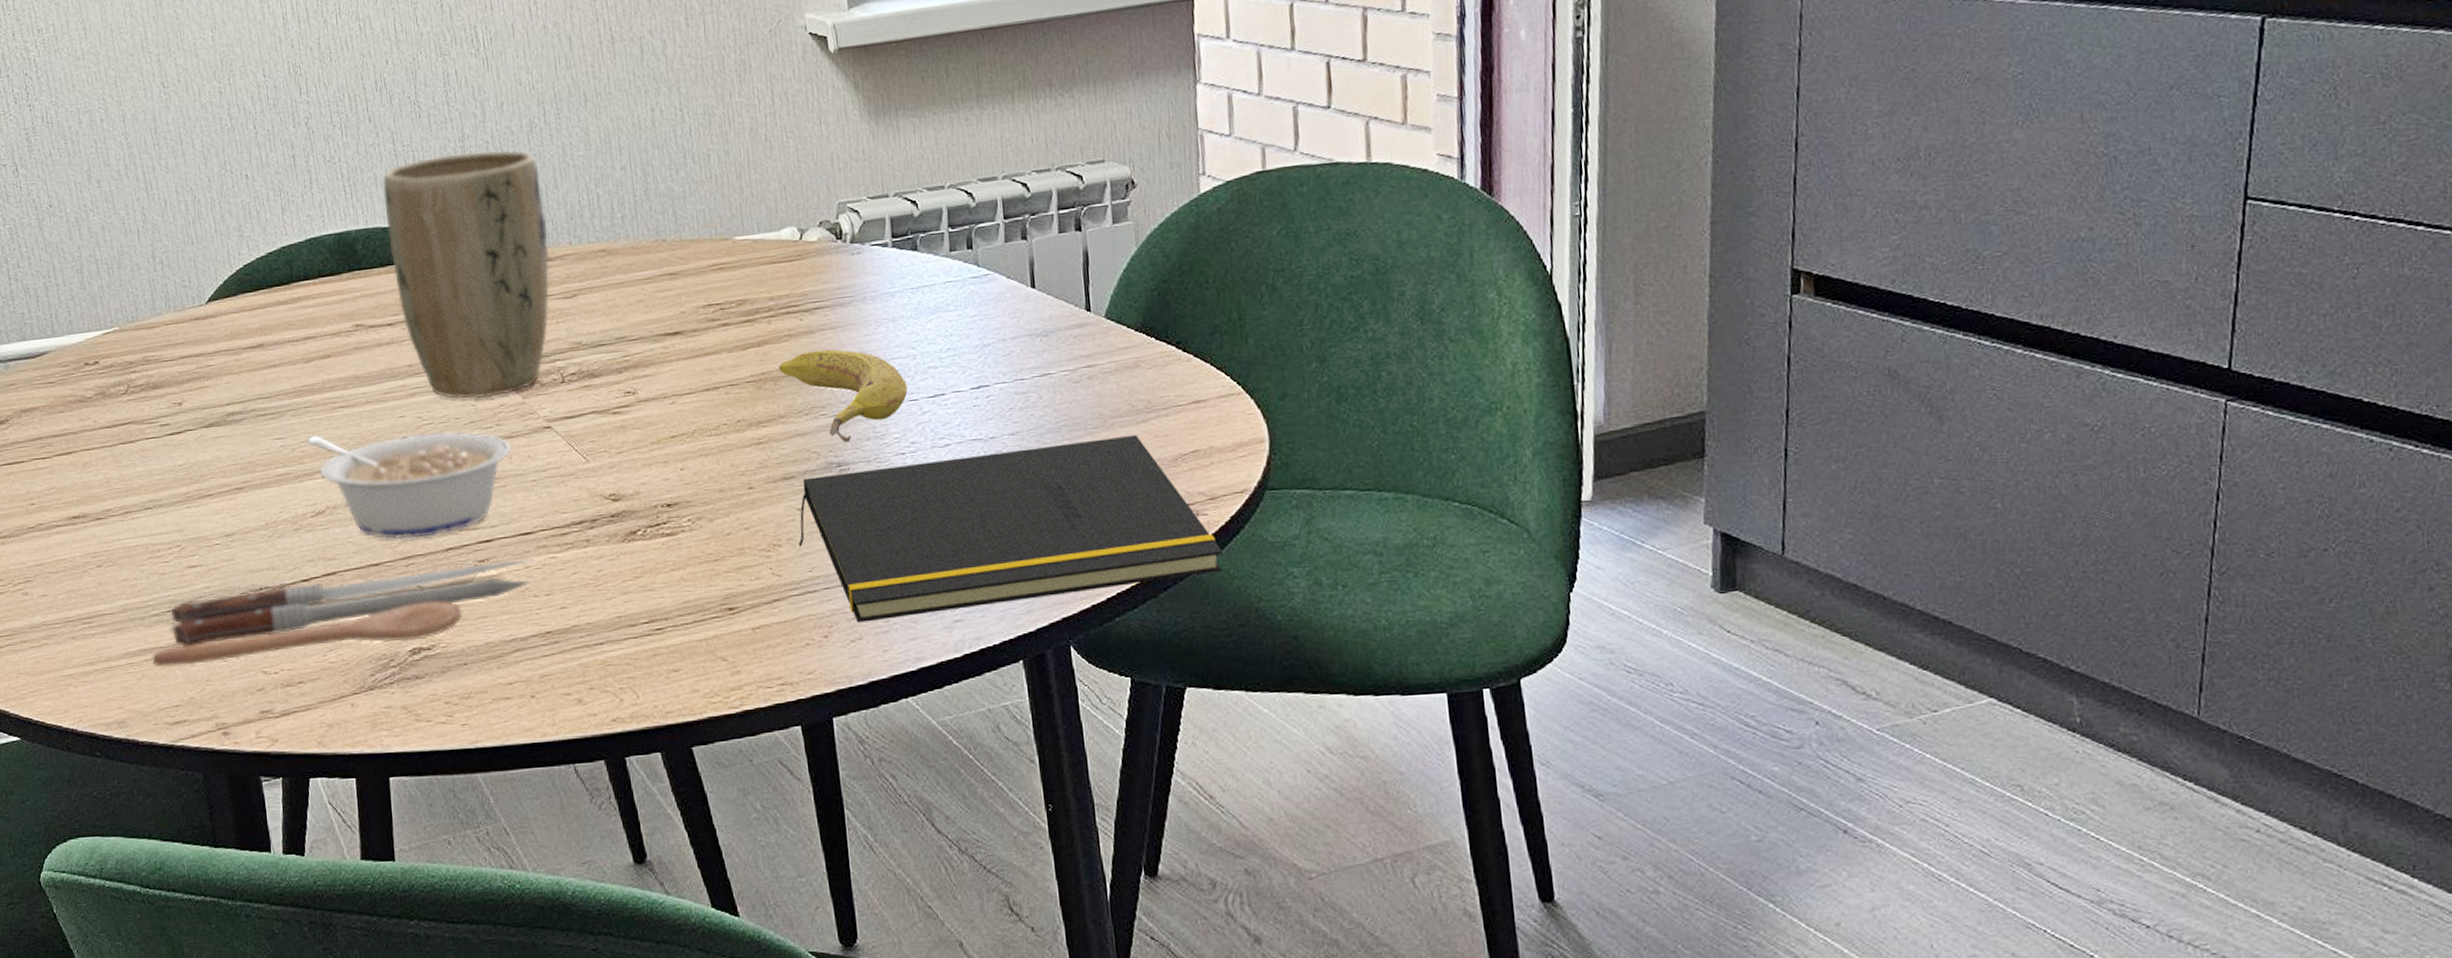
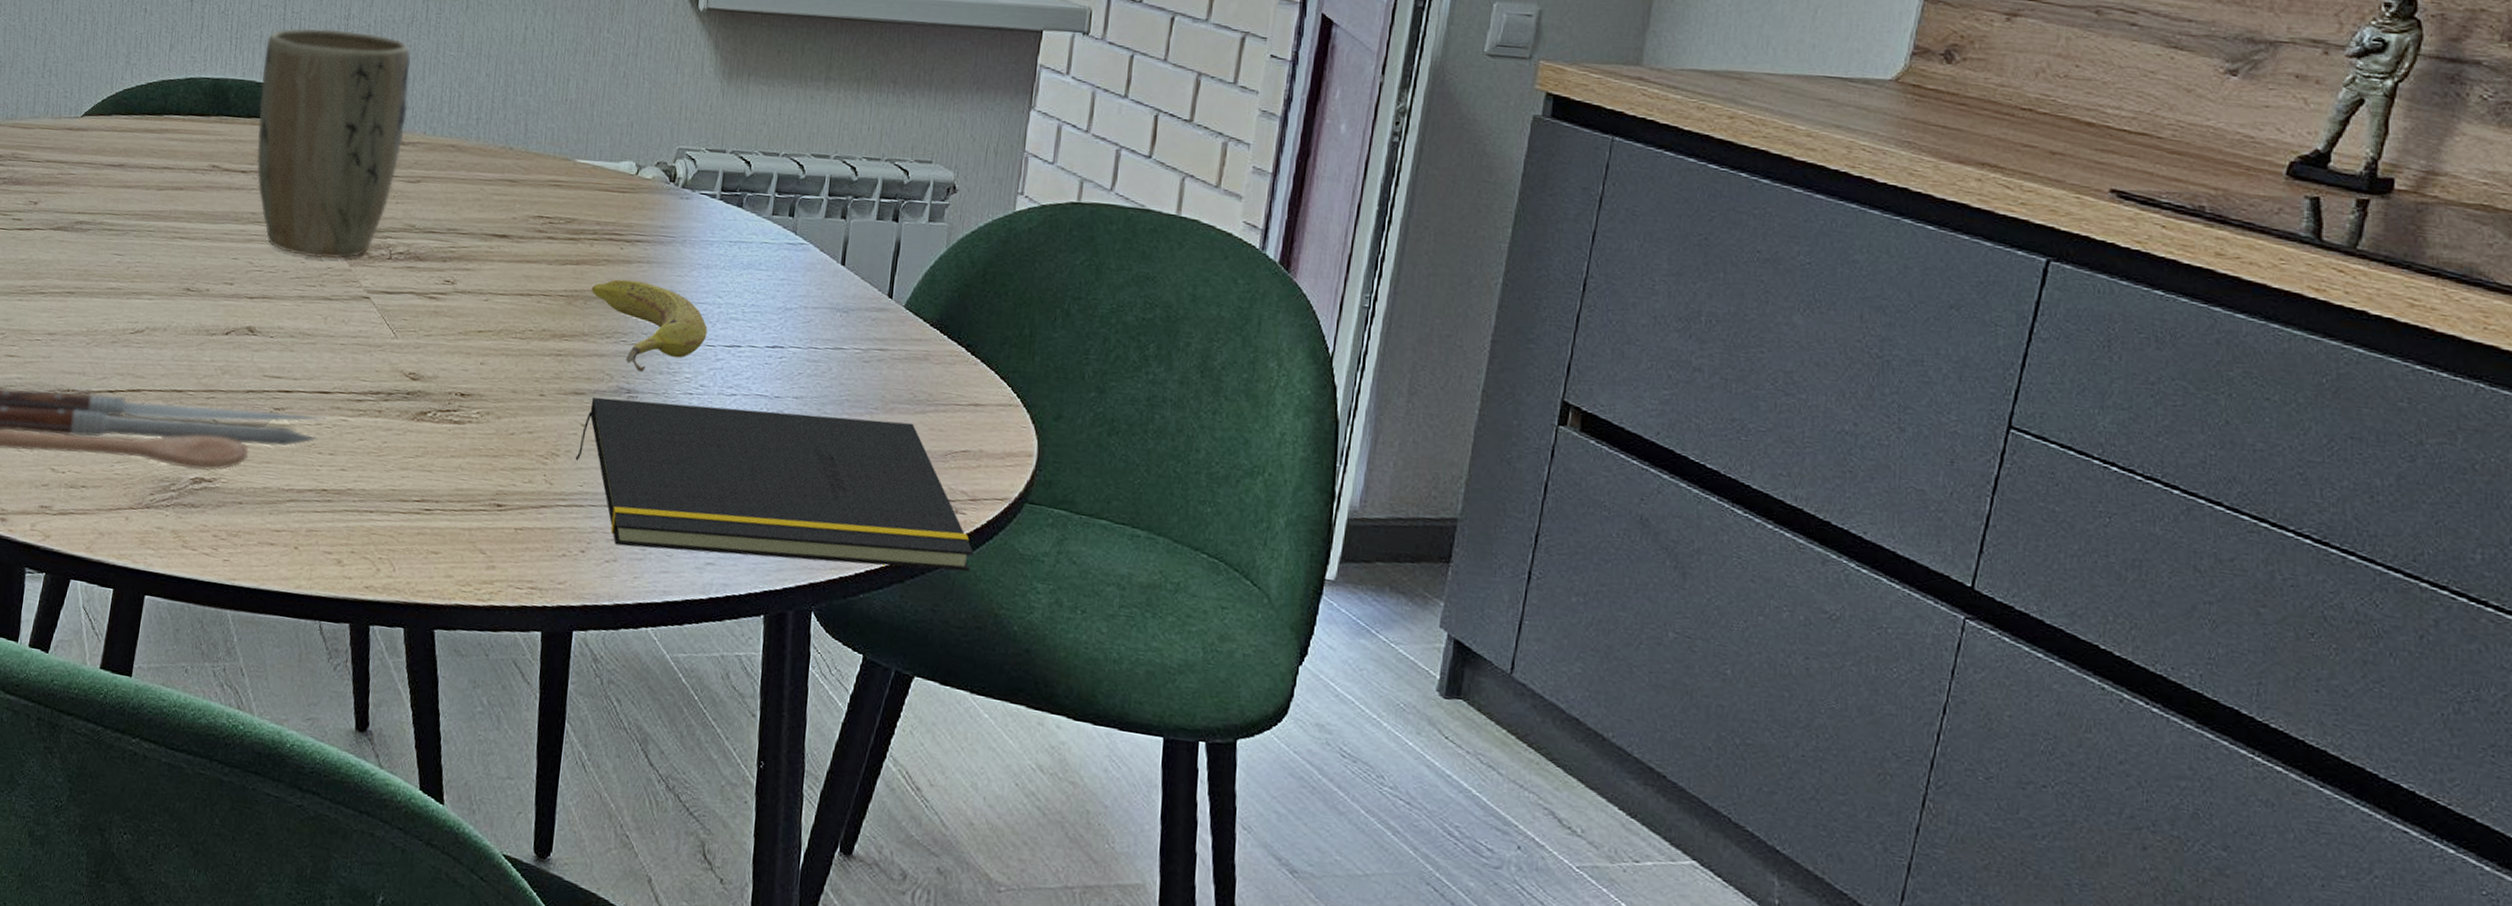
legume: present [306,431,513,539] -> none [142,257,330,377]

